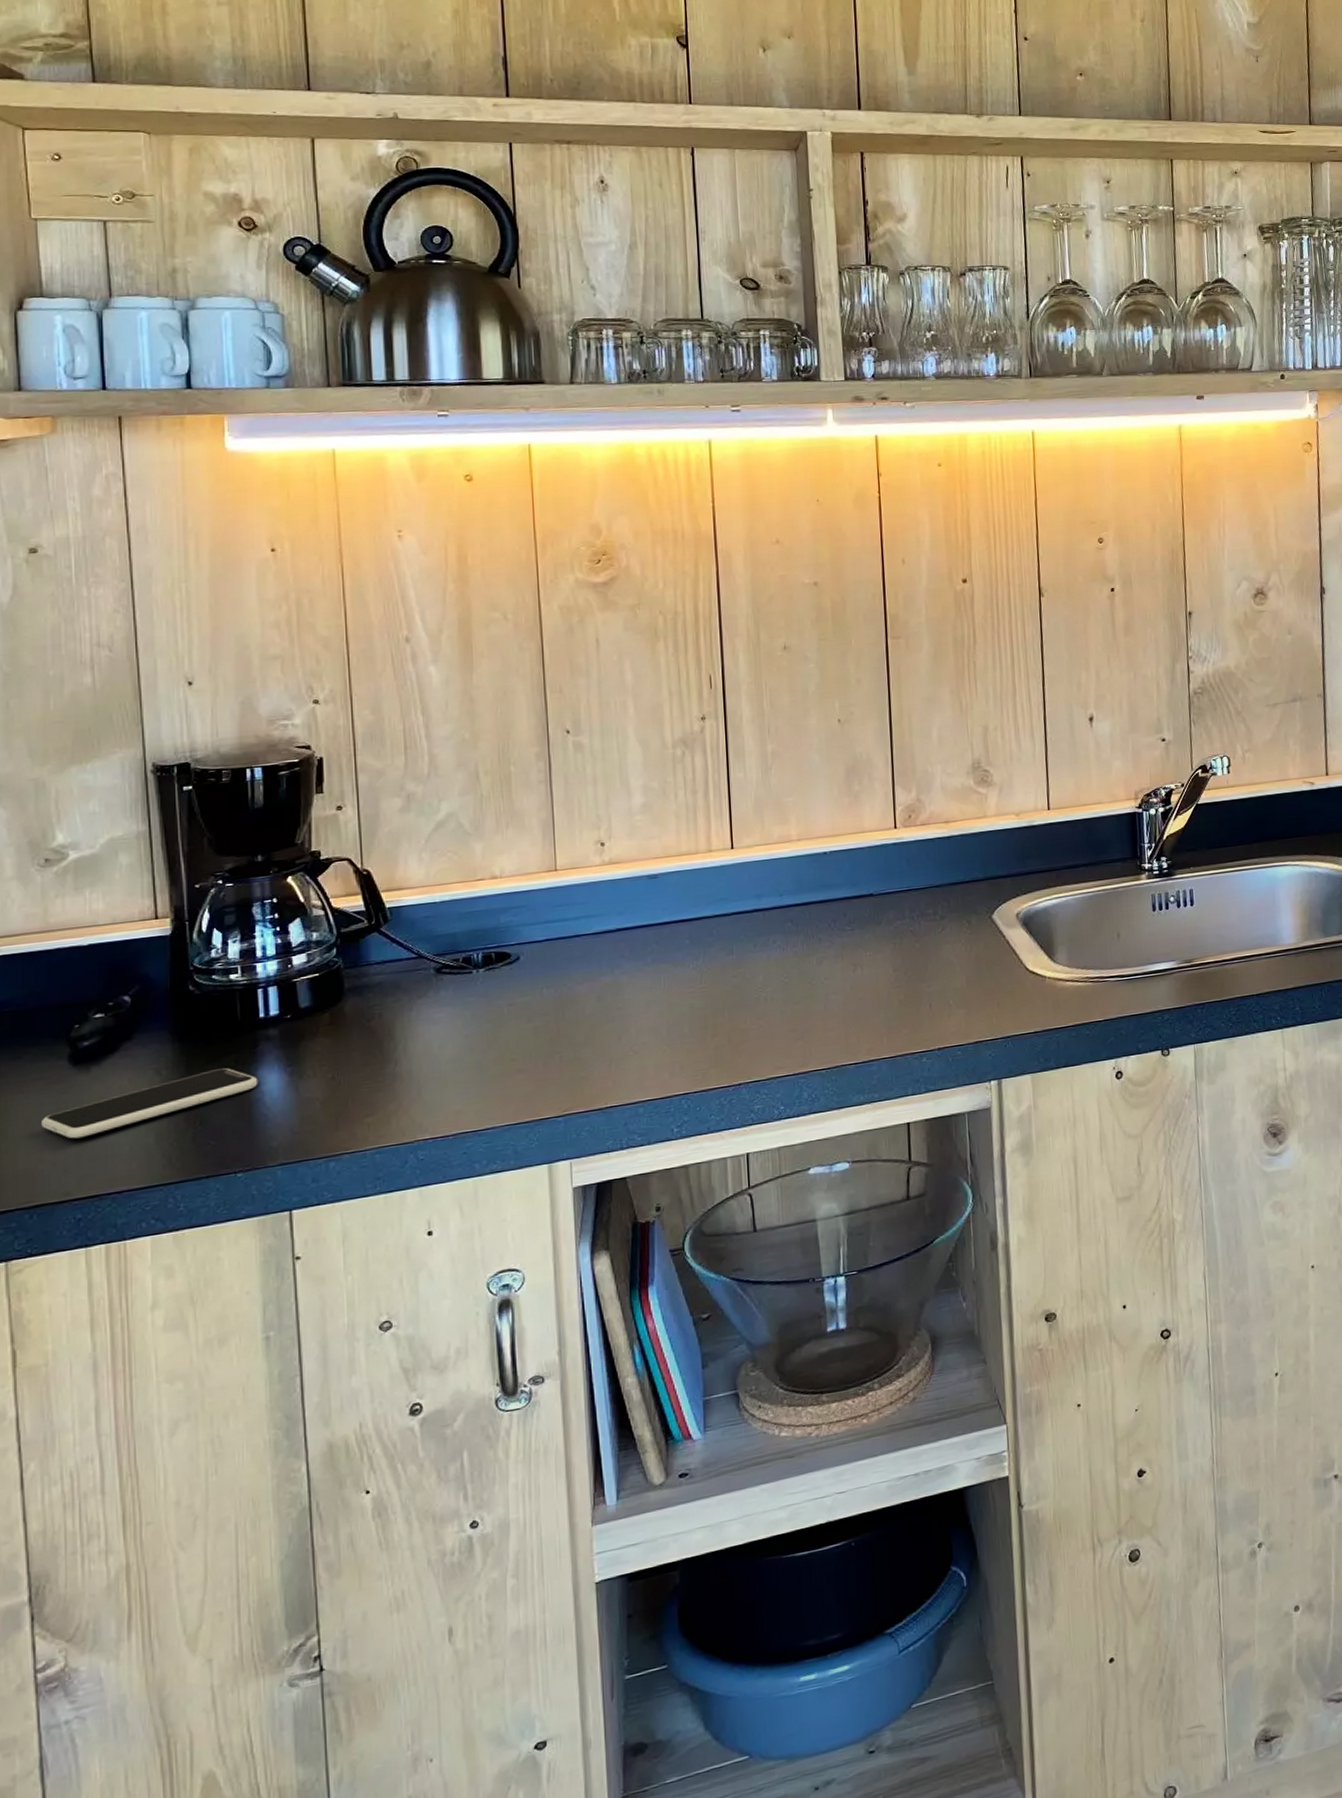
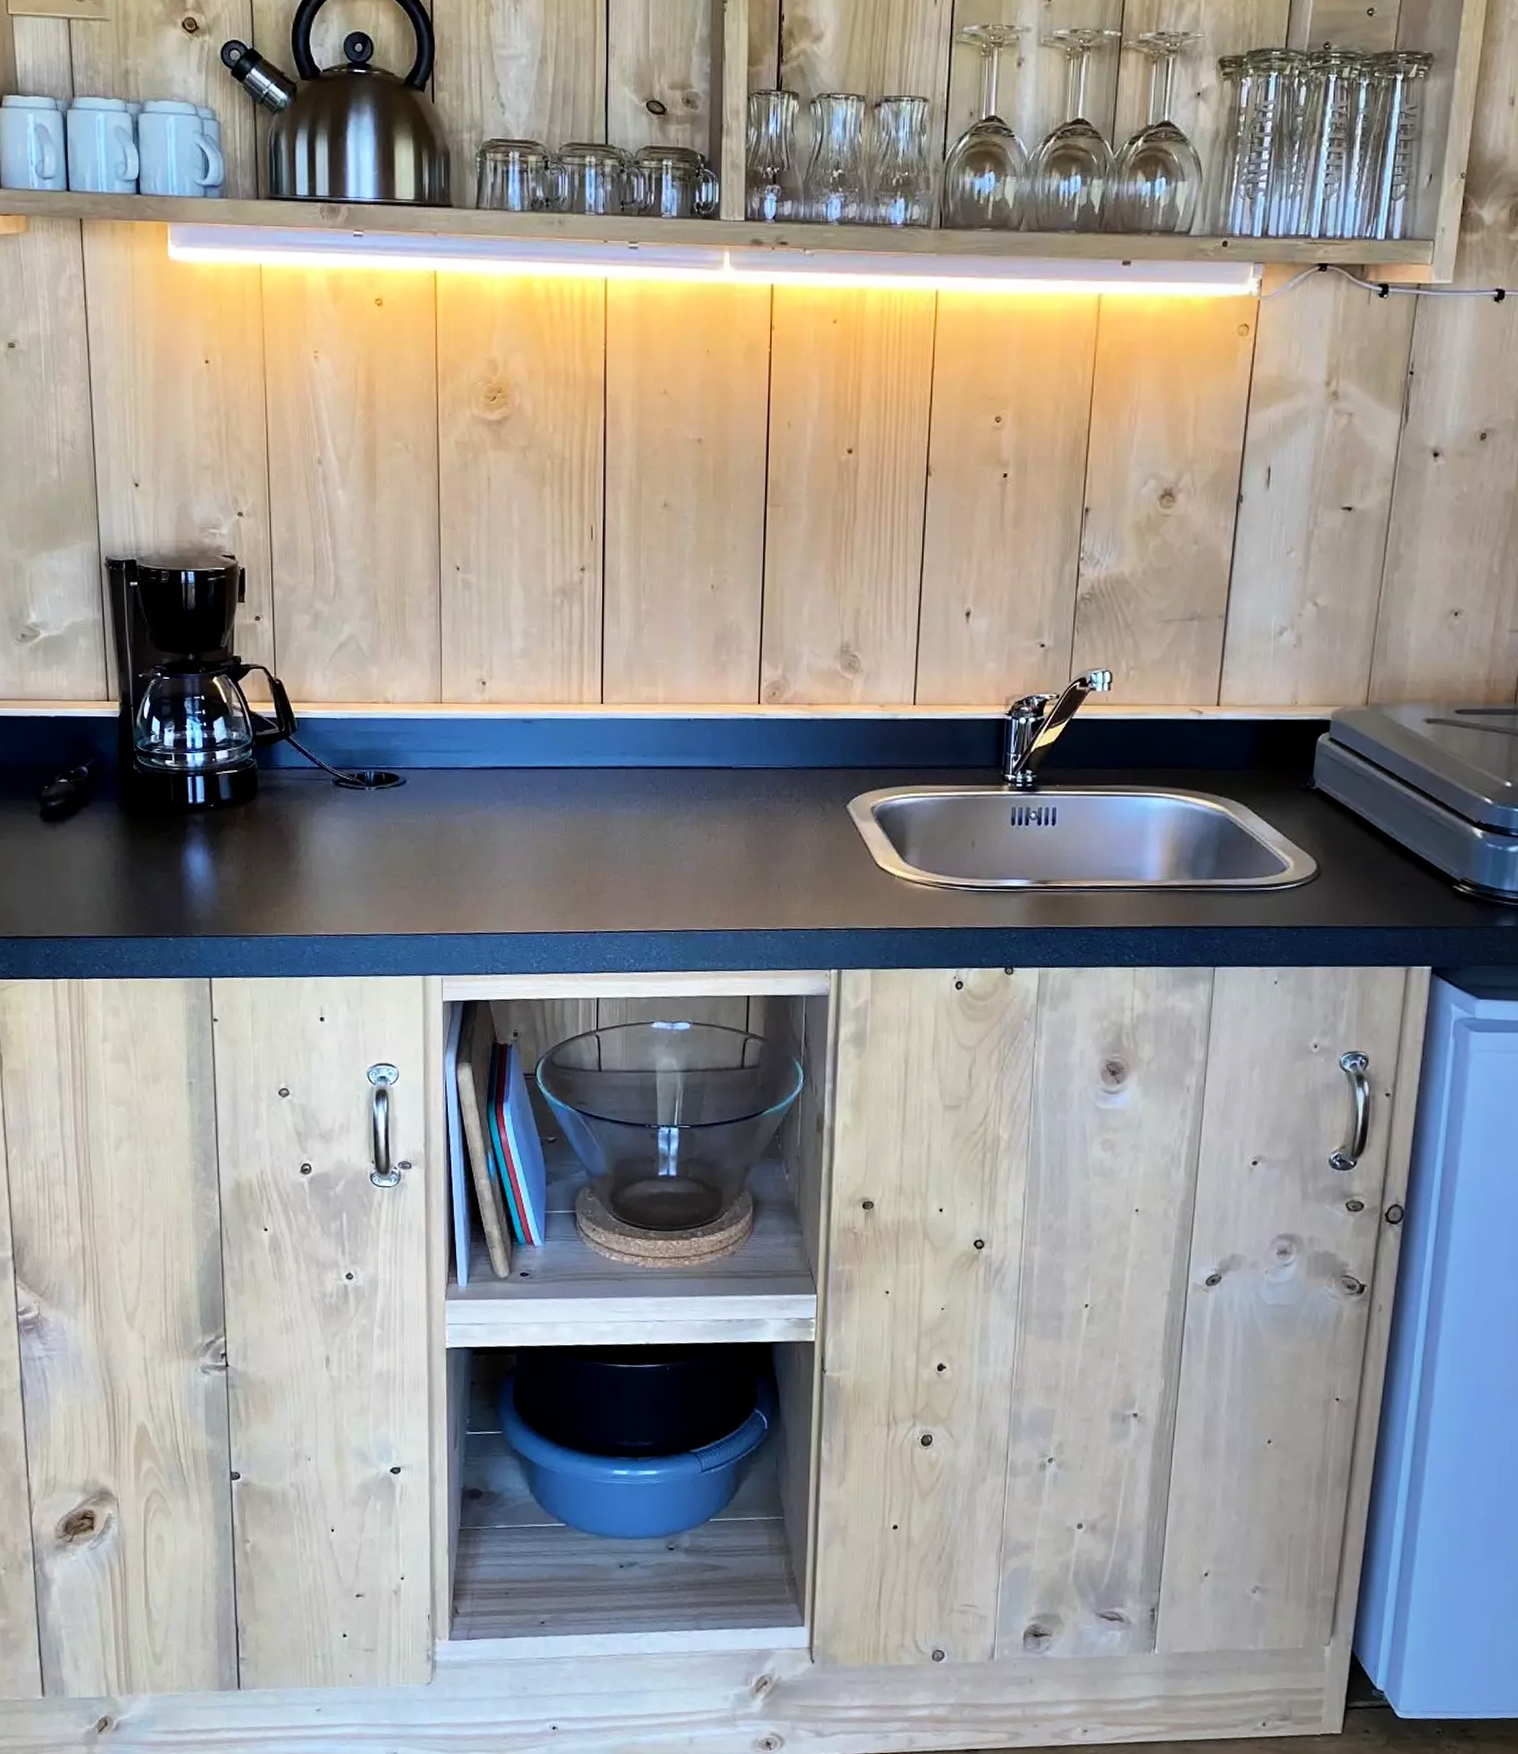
smartphone: present [41,1068,258,1139] -> none [20,843,187,885]

